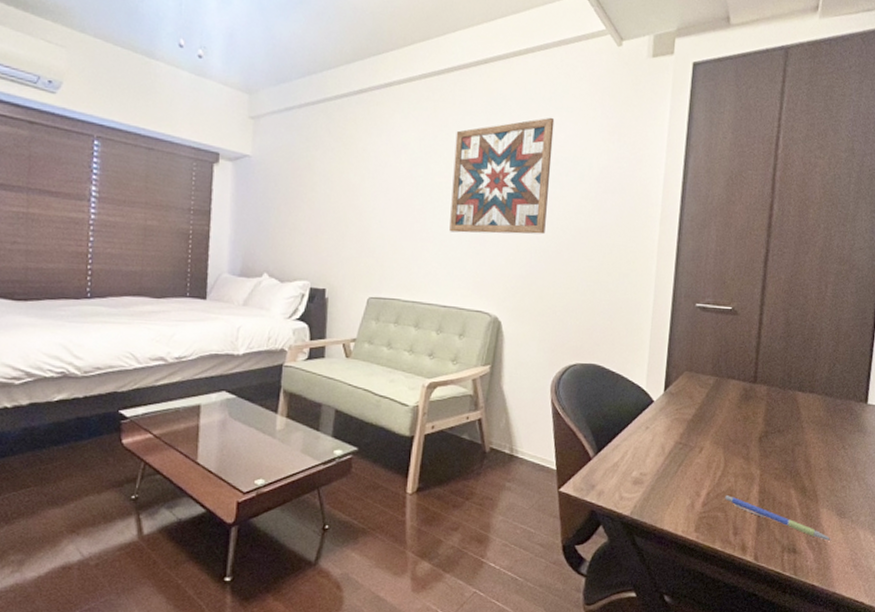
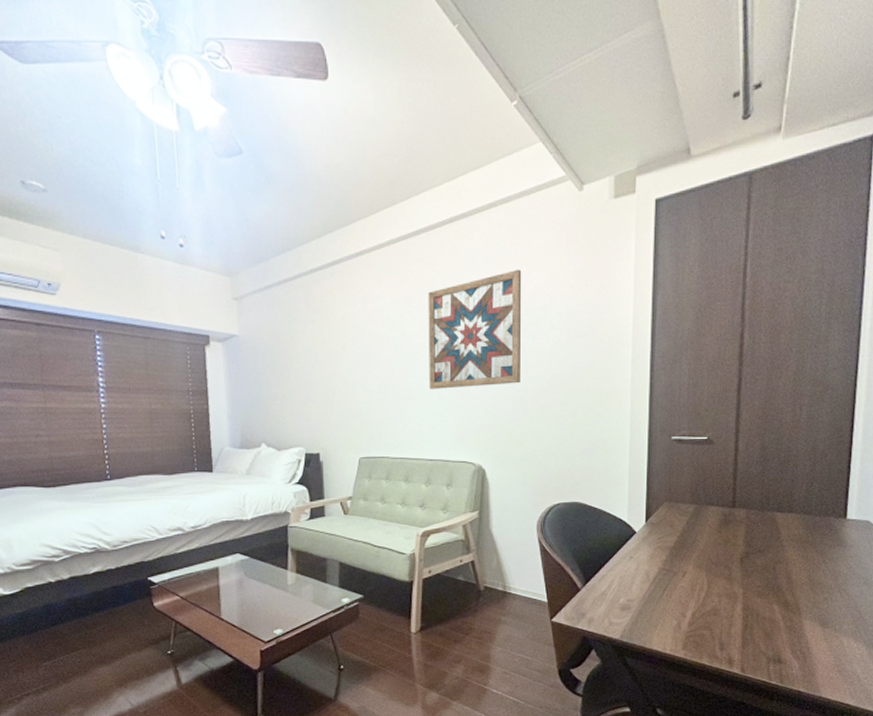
pen: present [725,495,832,541] -> none [710,614,816,650]

